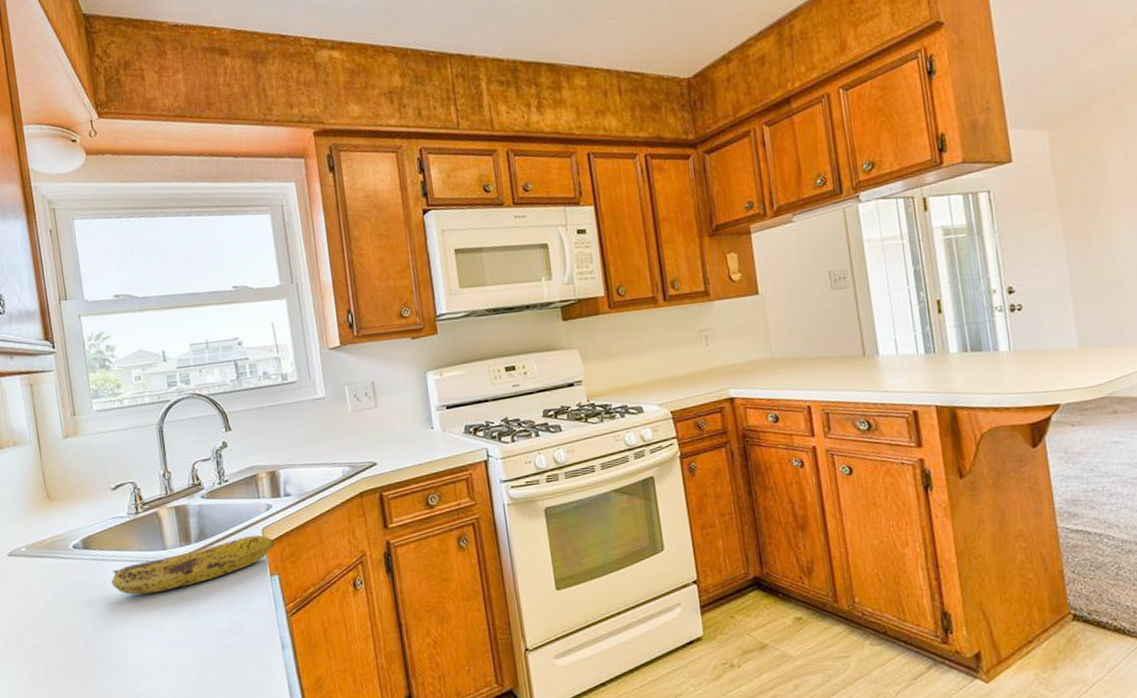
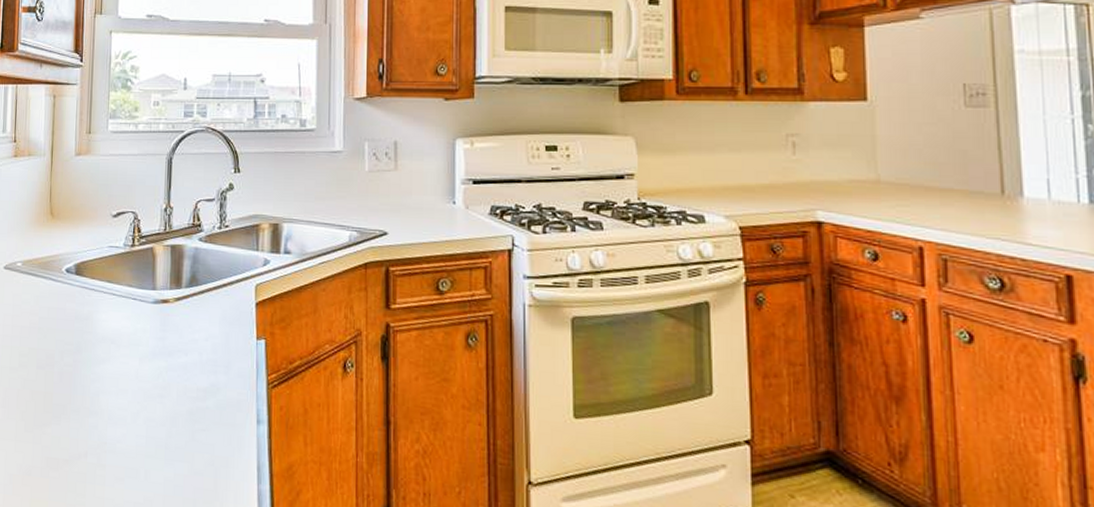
fruit: present [111,534,275,595] -> none [97,290,266,335]

